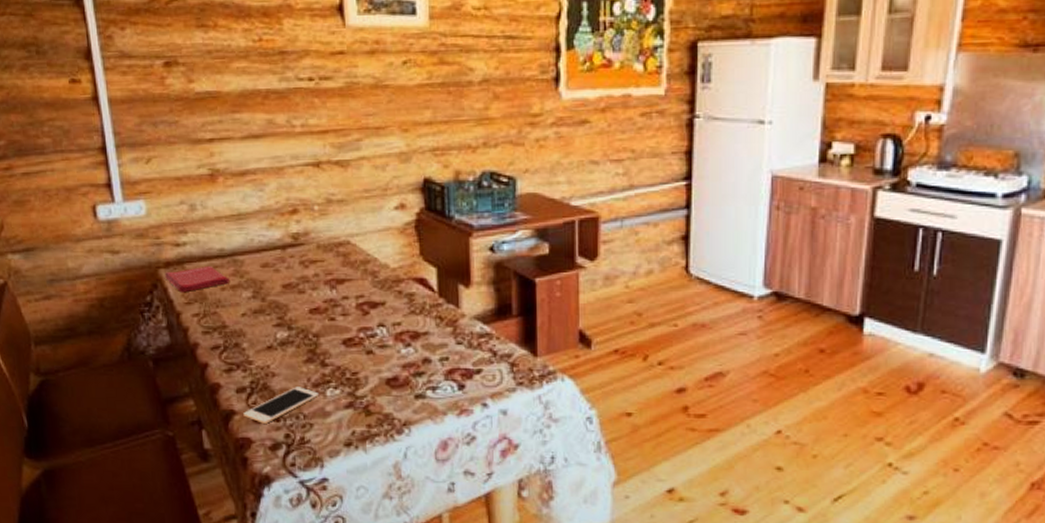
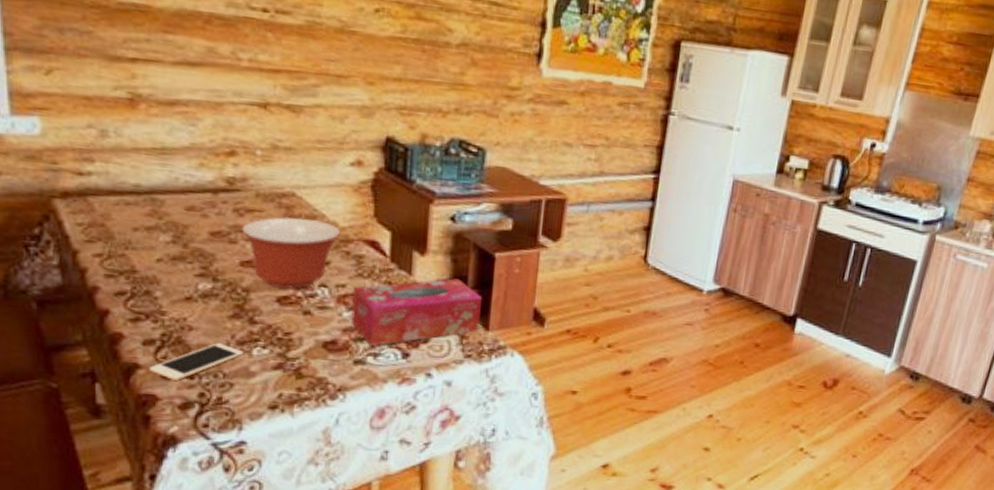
dish towel: present [165,265,230,293] -> none [61,201,146,229]
mixing bowl: none [308,263,393,331] -> present [241,217,341,289]
tissue box: none [407,307,528,381] -> present [351,278,483,347]

